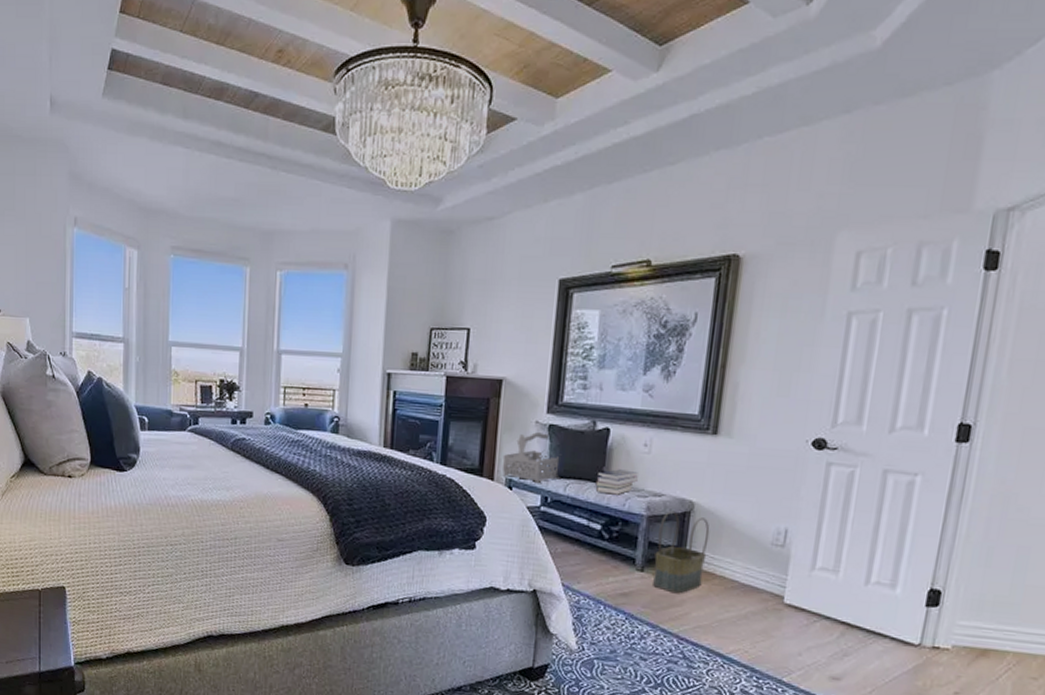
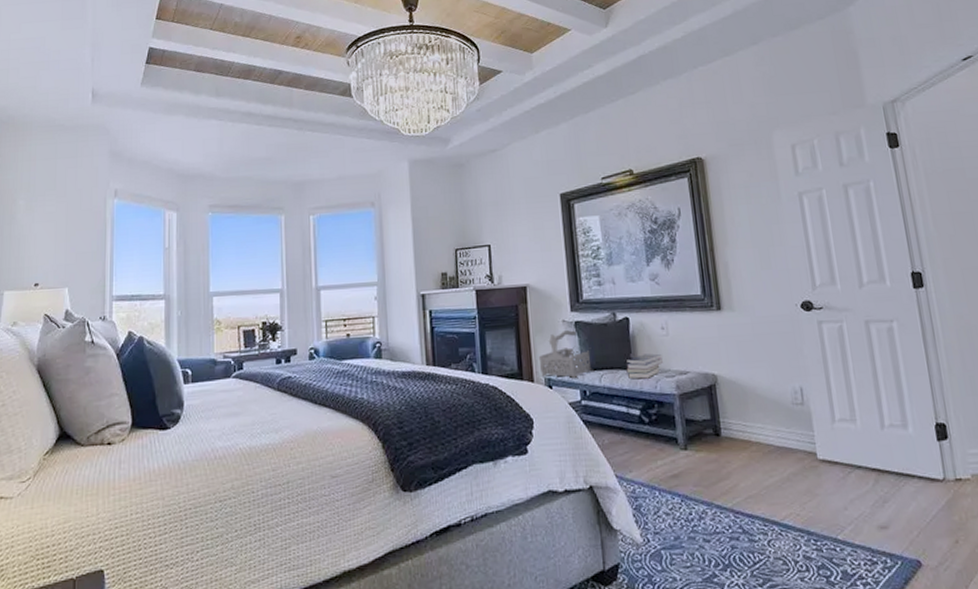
basket: present [653,510,710,594] -> none [691,385,742,467]

